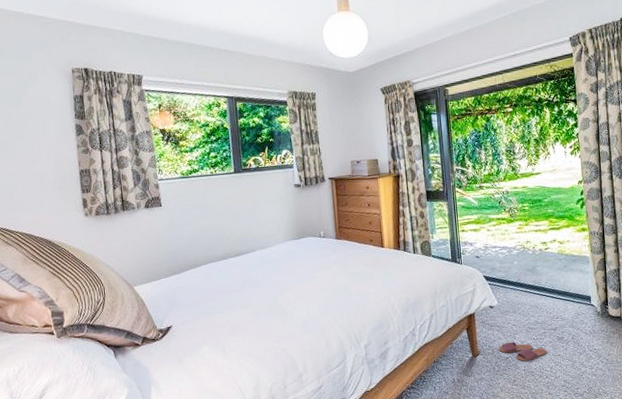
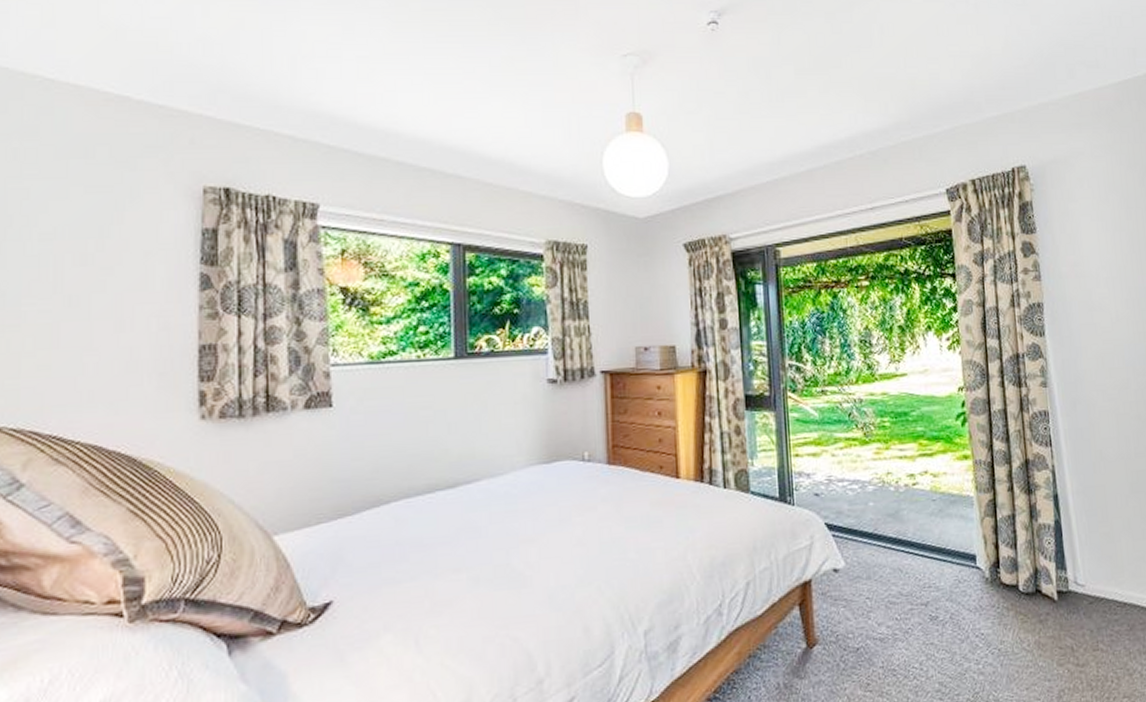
slippers: present [499,341,548,361] -> none [845,623,916,654]

